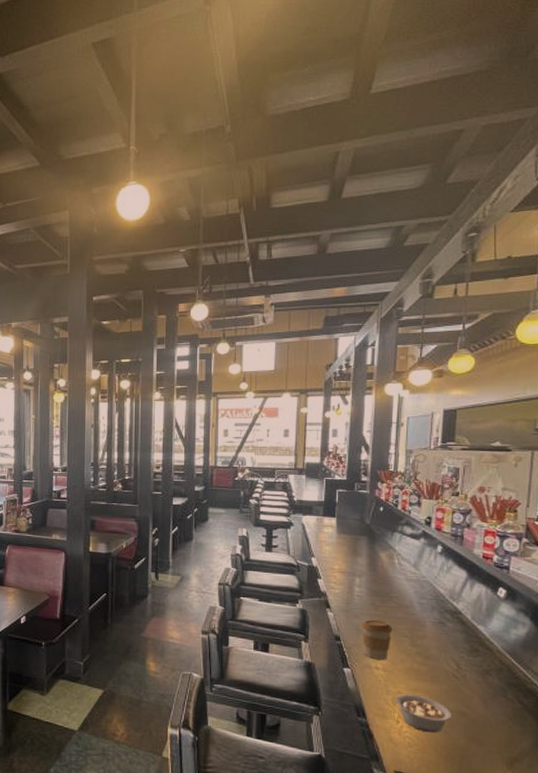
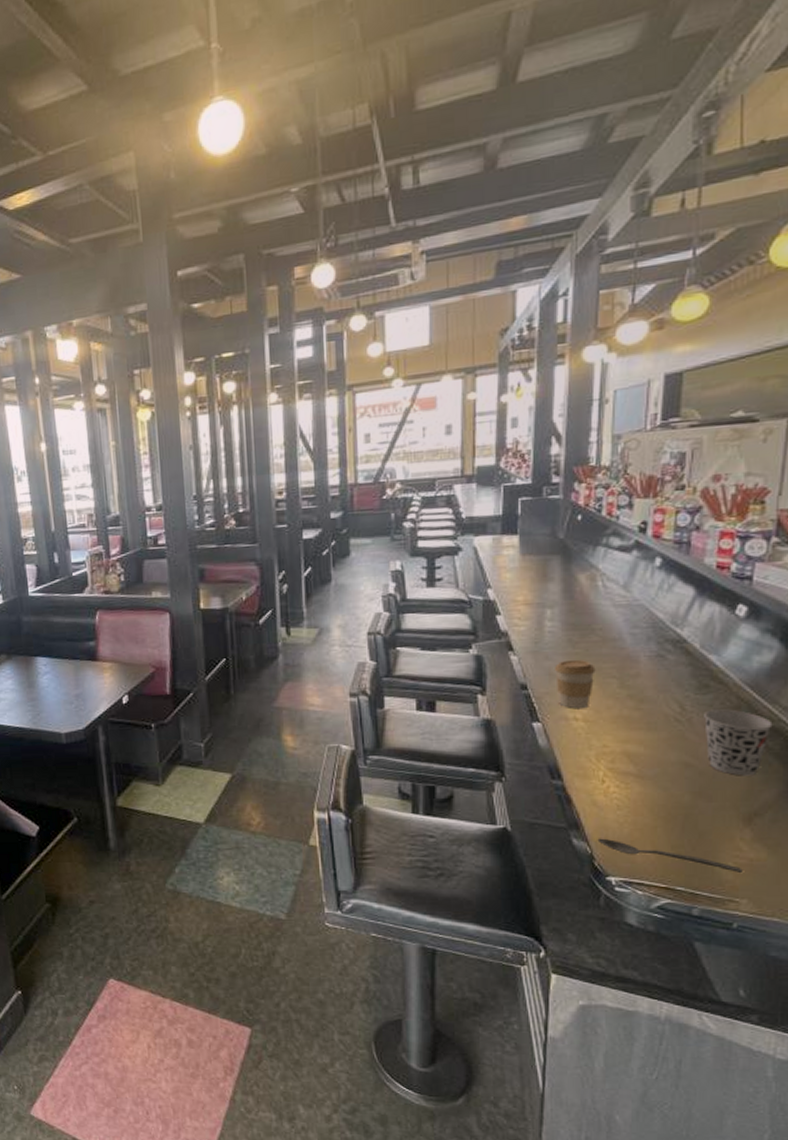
legume: present [395,694,452,733] -> none [600,747,673,791]
cup: none [475,670,527,727] -> present [704,709,773,776]

